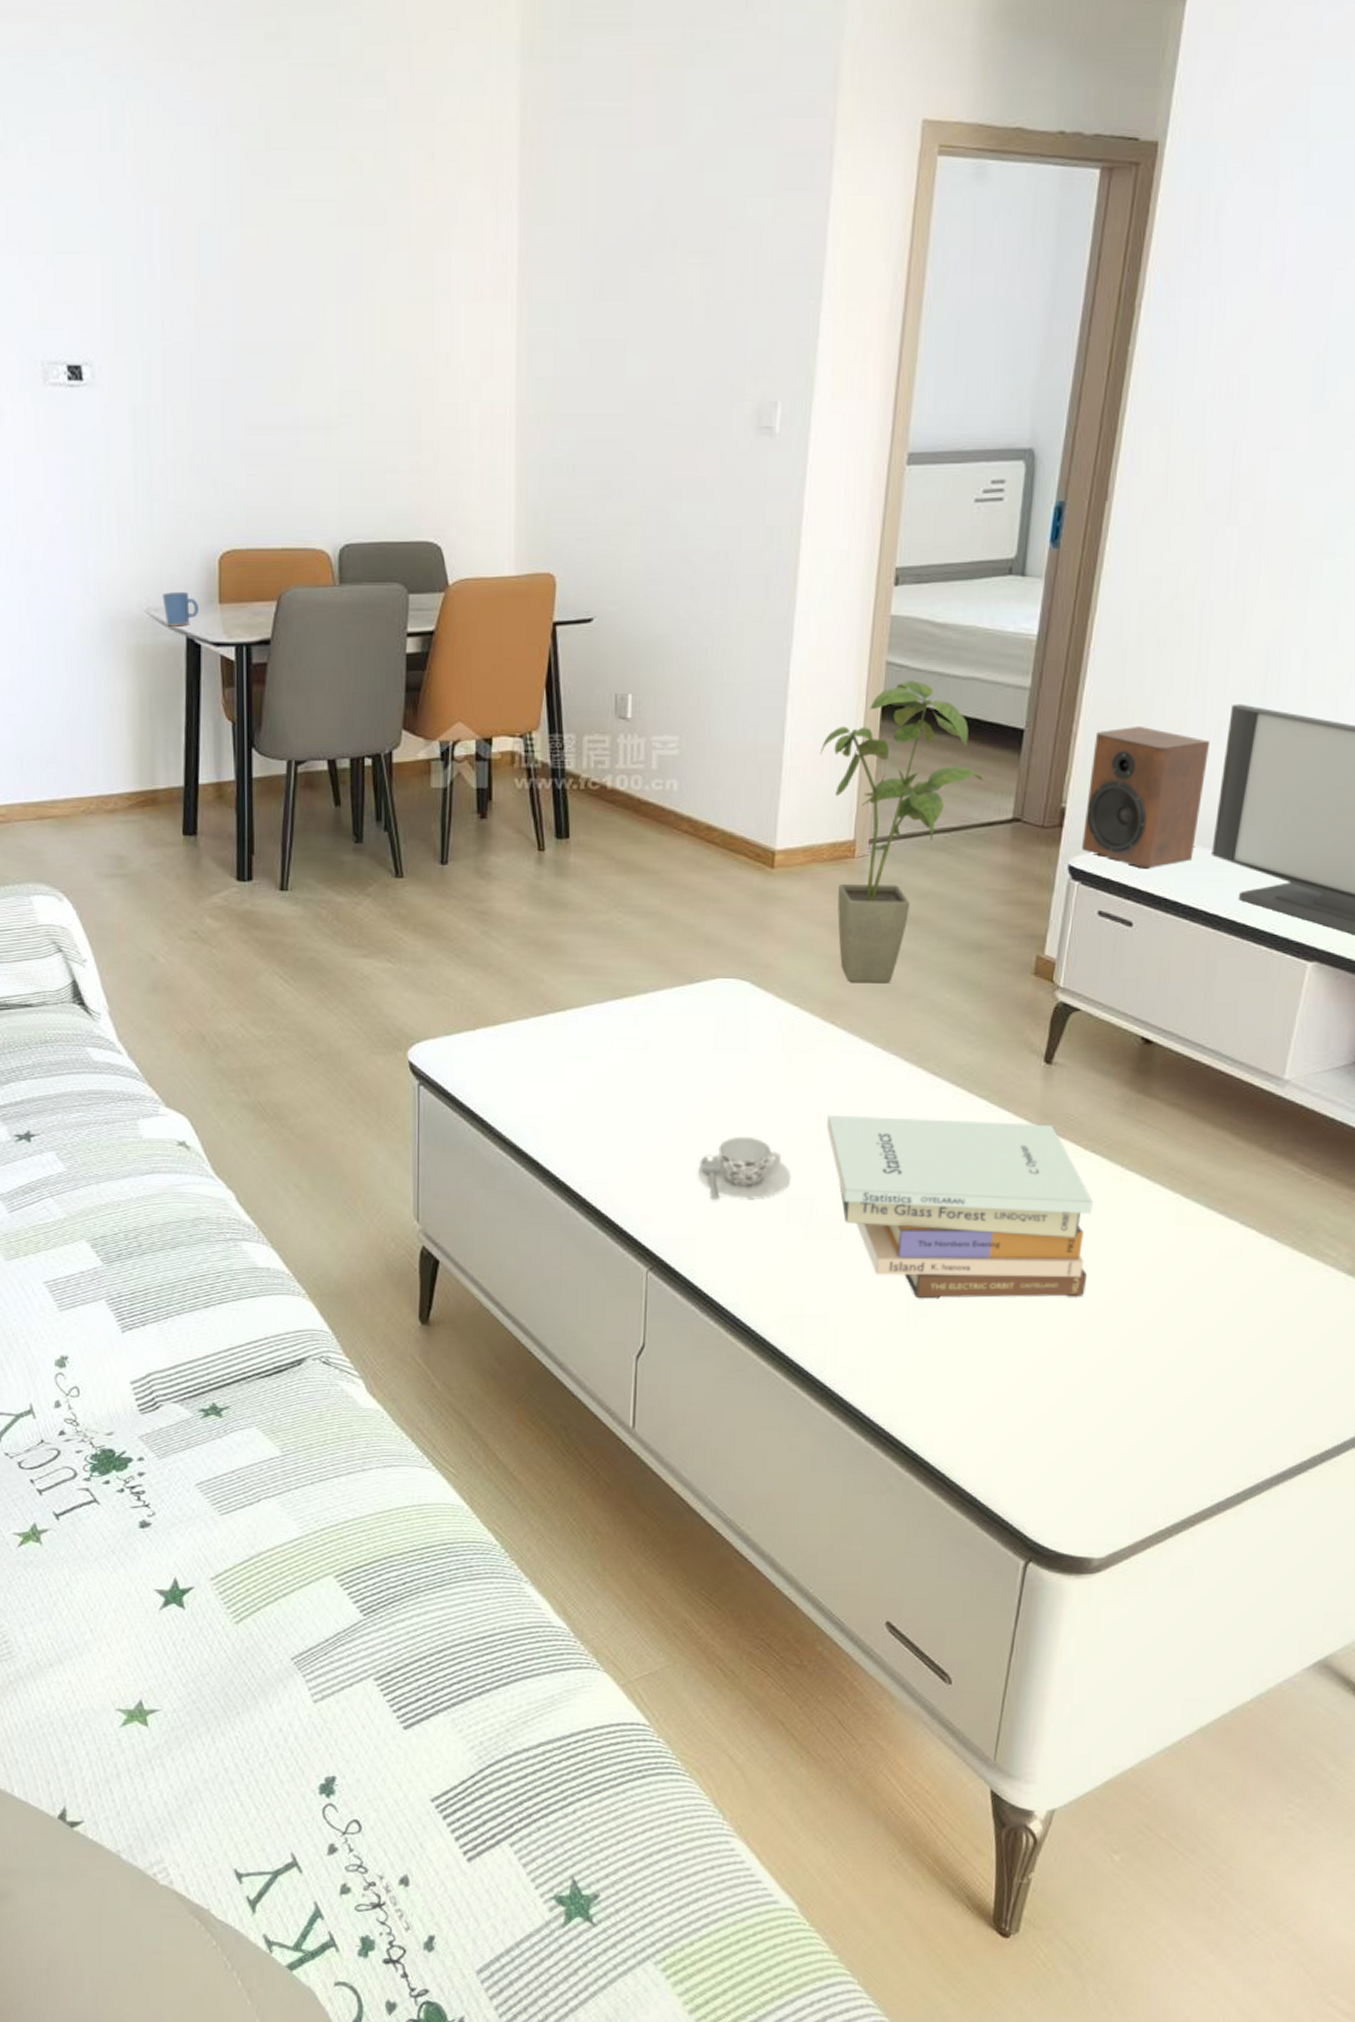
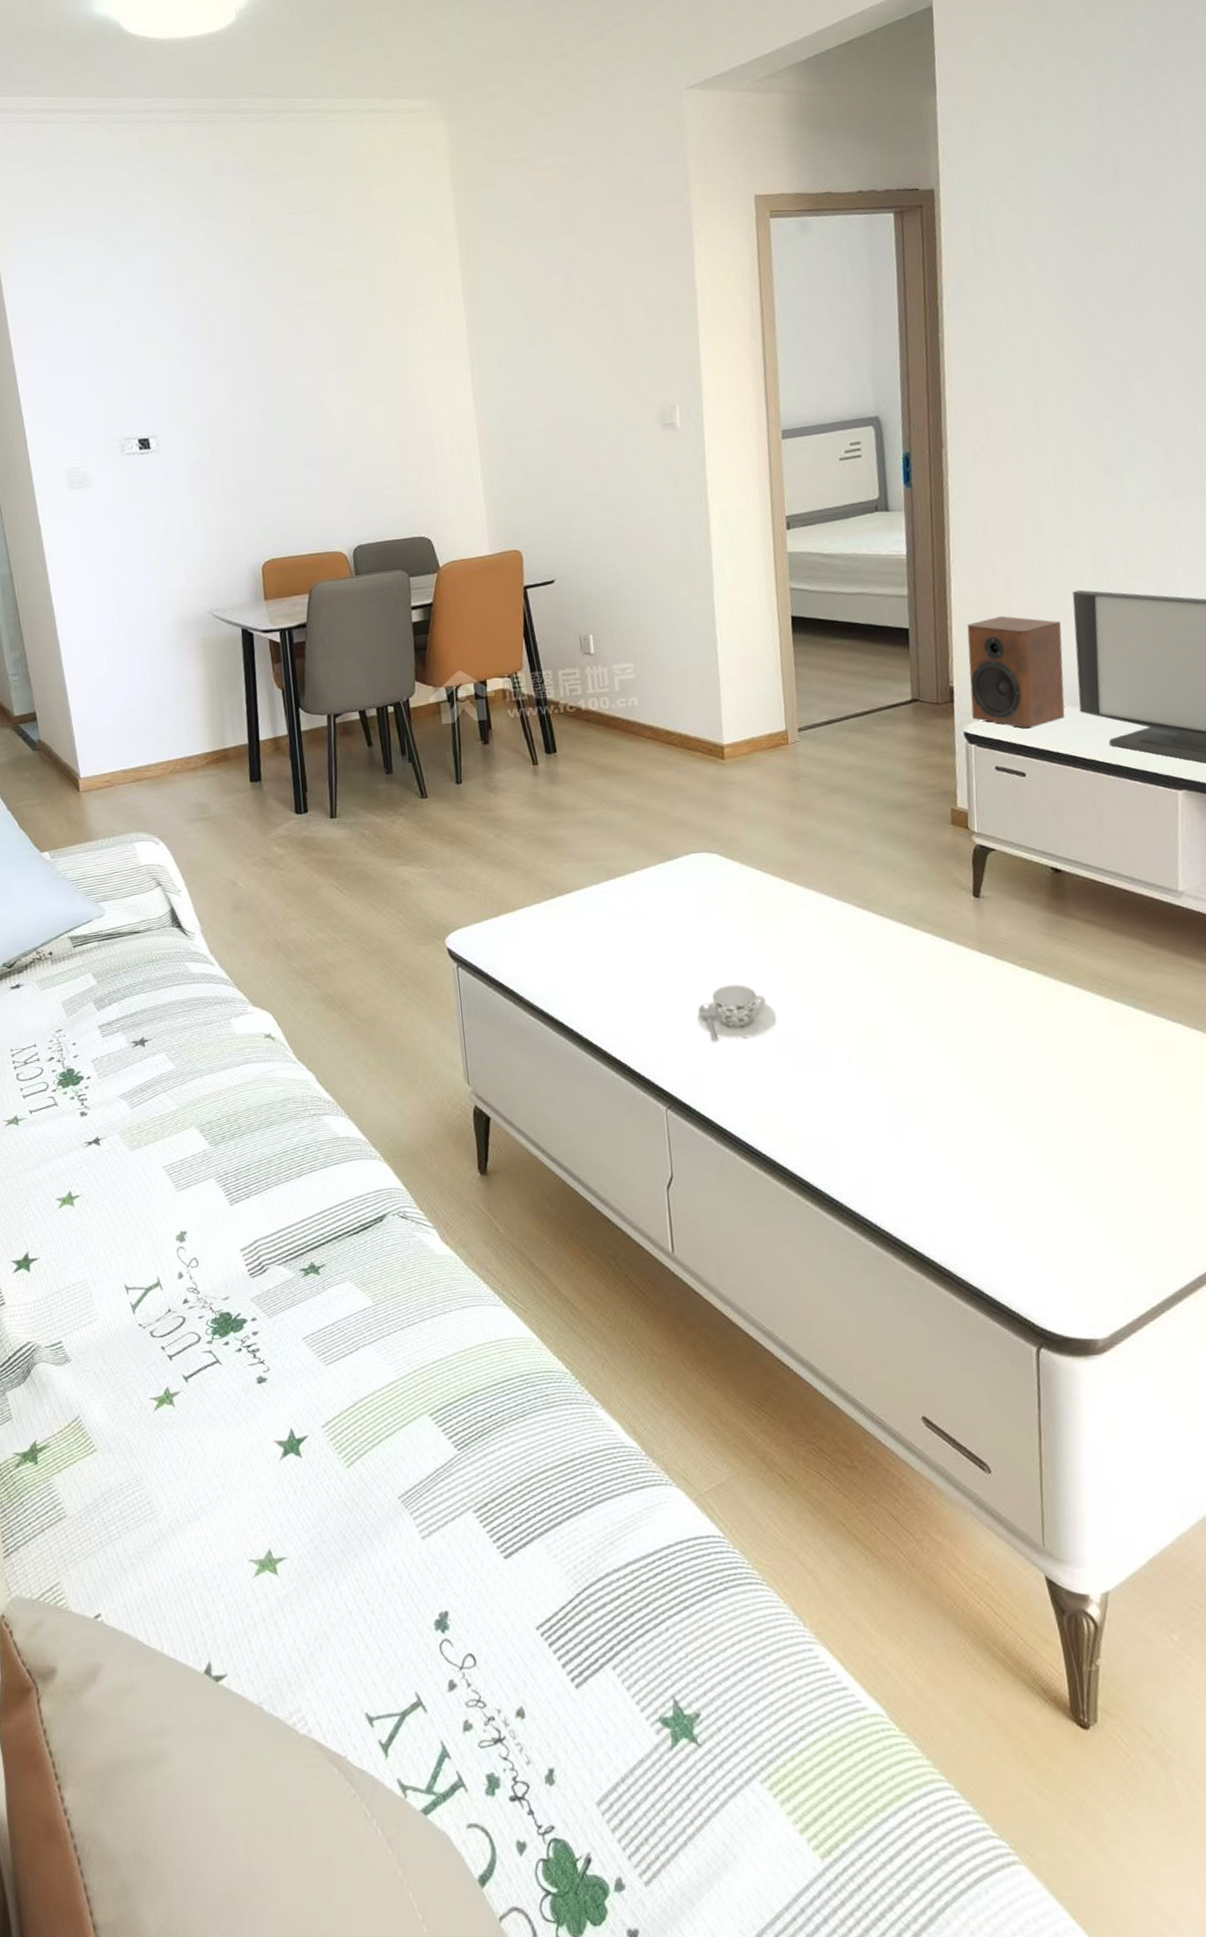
mug: present [162,592,198,627] -> none [221,595,249,622]
house plant: present [819,681,984,982] -> none [747,600,883,846]
books: present [826,1116,1093,1298] -> none [799,949,1045,1112]

